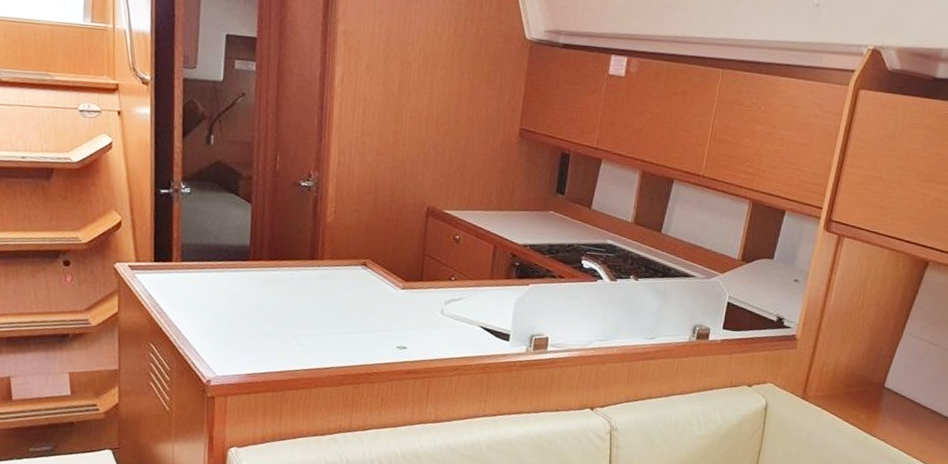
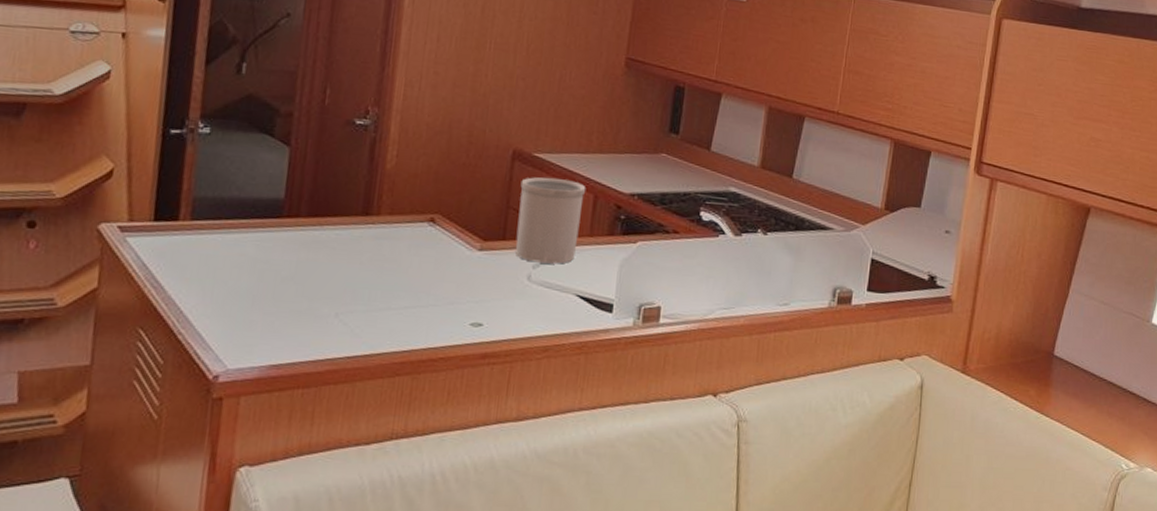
utensil holder: none [430,230,487,301] -> present [515,177,586,264]

